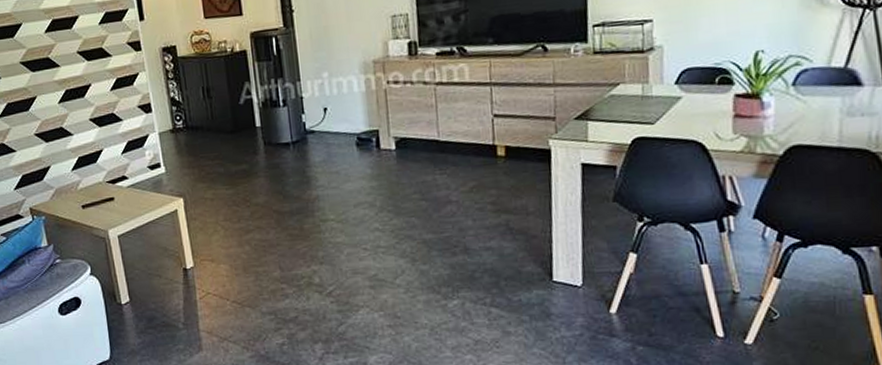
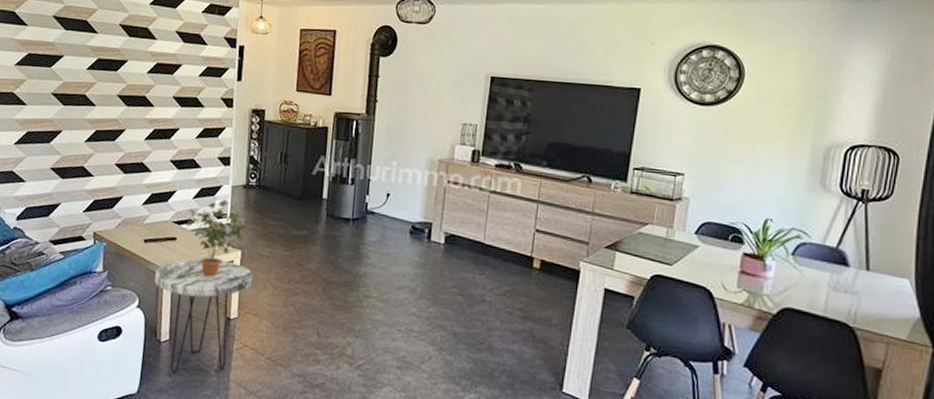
side table: none [101,211,201,334] -> present [154,259,253,374]
potted plant: none [119,148,185,231] -> present [186,199,249,277]

